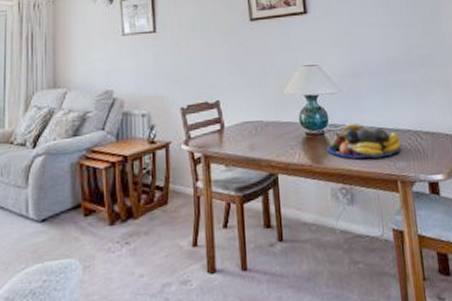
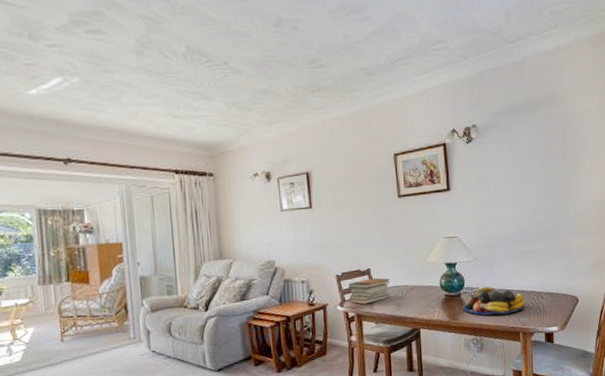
book stack: none [194,111,242,143] -> present [348,277,390,305]

